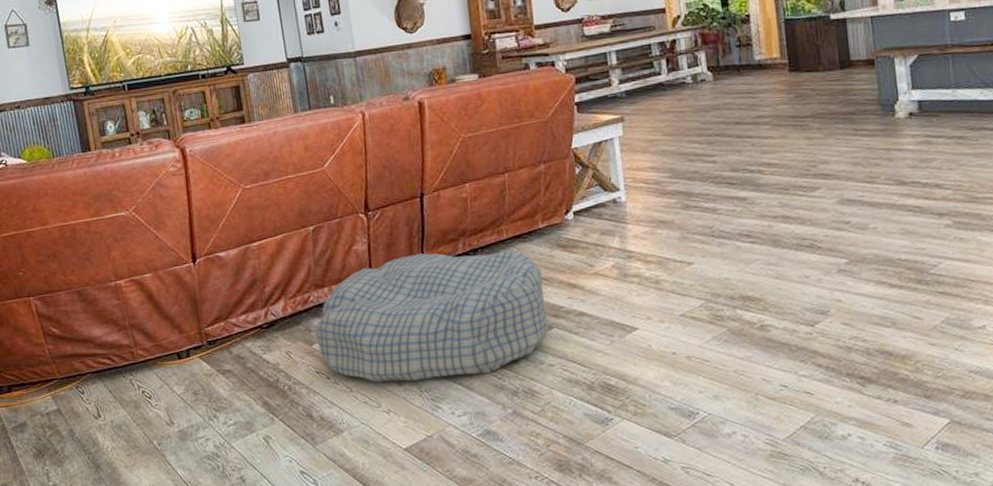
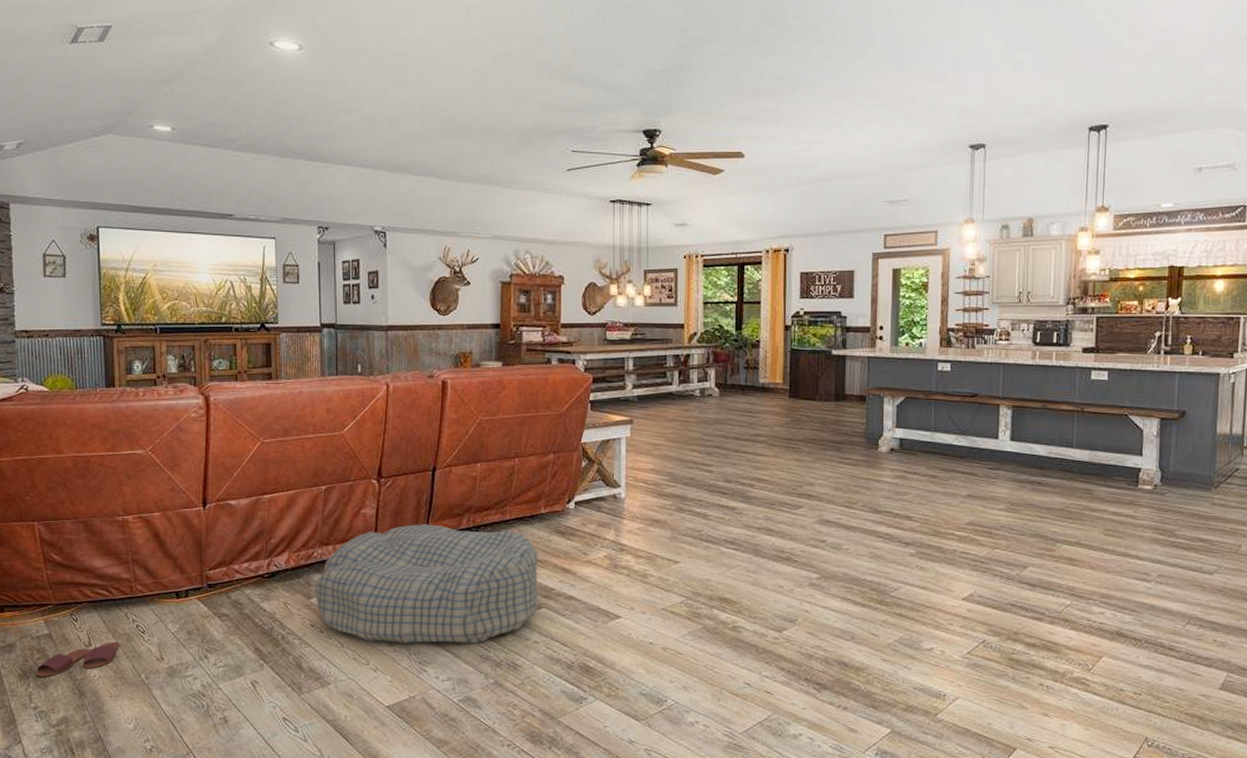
slippers: none [50,410,129,454] -> present [35,642,120,678]

